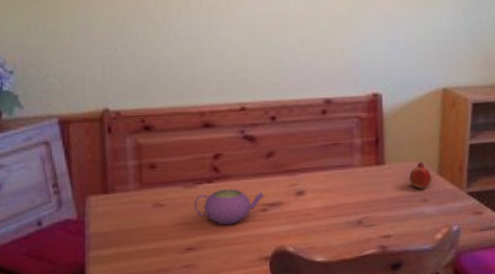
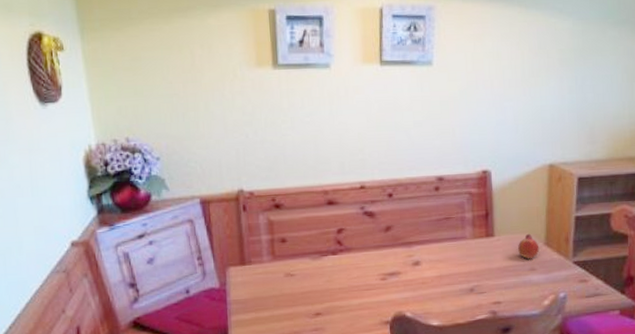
teapot: present [194,189,265,226] -> none [321,260,384,293]

